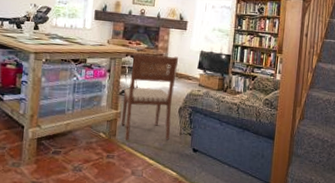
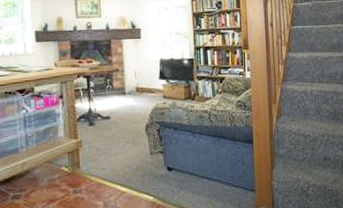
chair: present [121,53,179,140] -> none [81,69,141,170]

